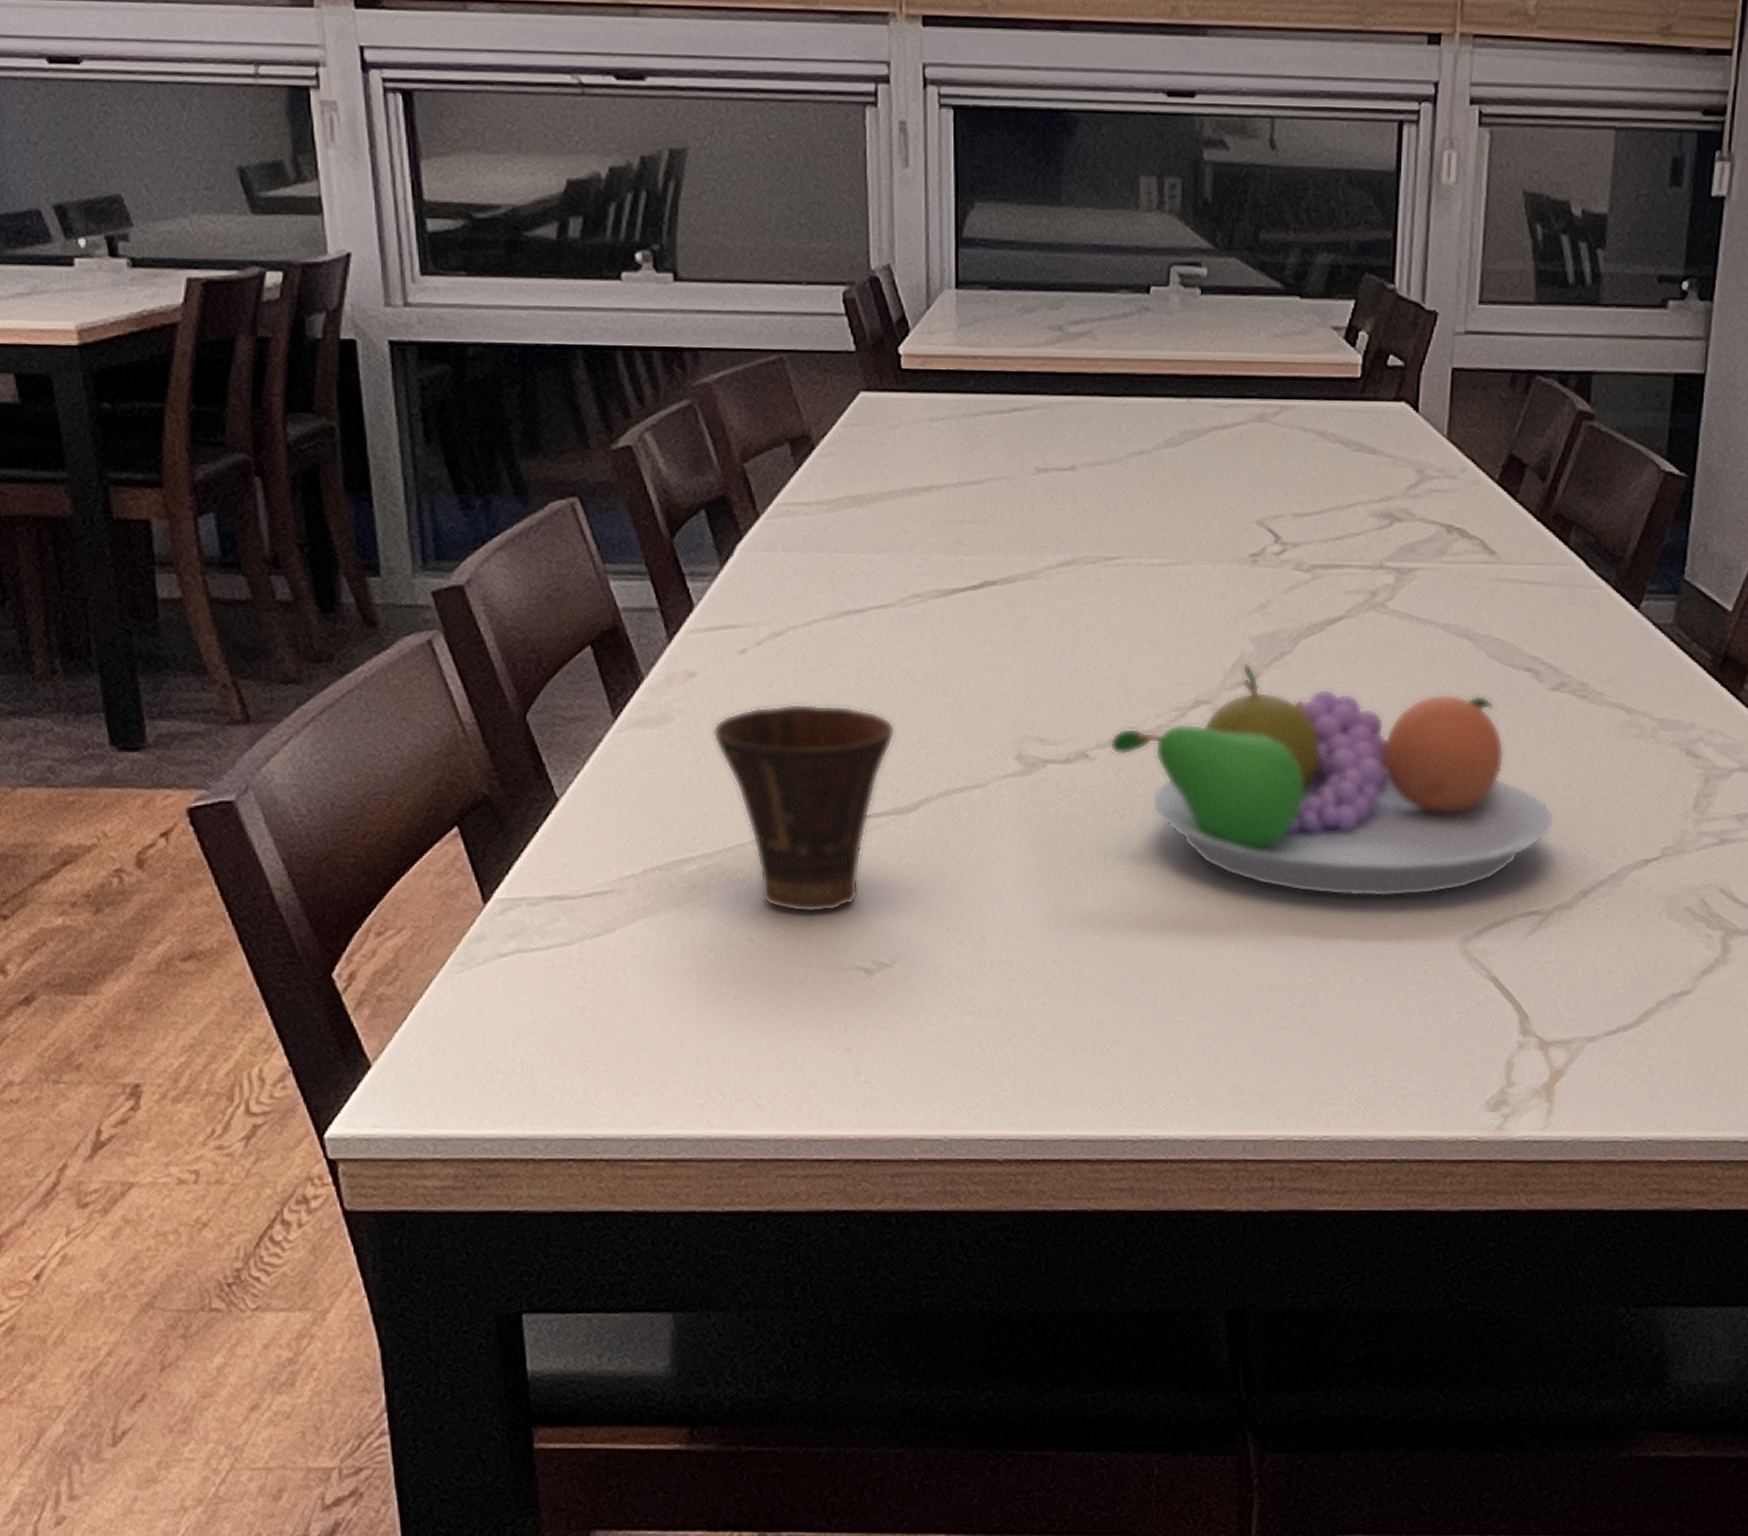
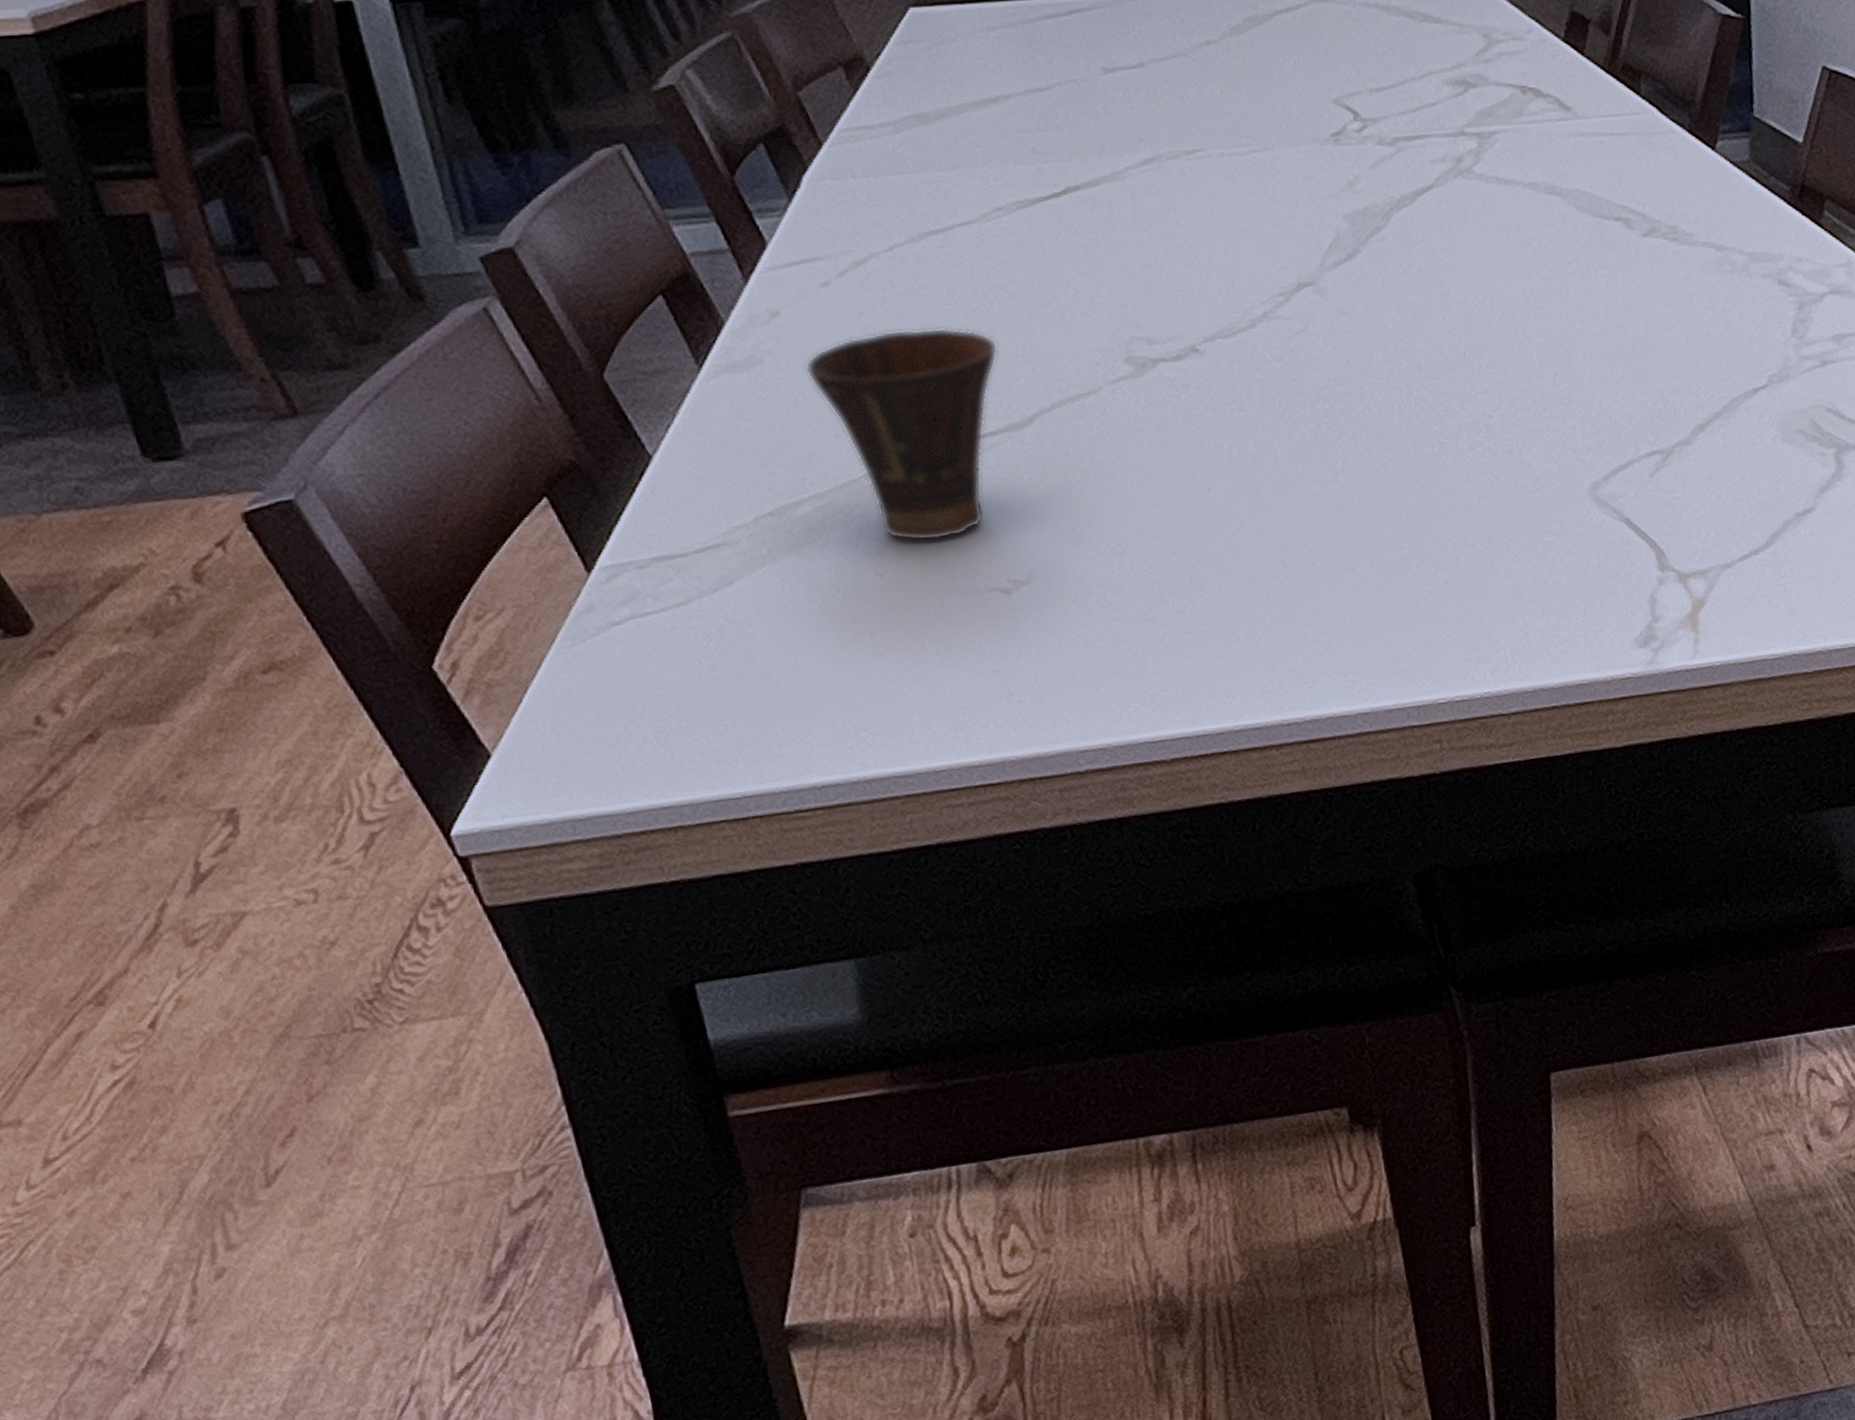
fruit bowl: present [1110,663,1555,898] -> none [1218,241,1664,460]

